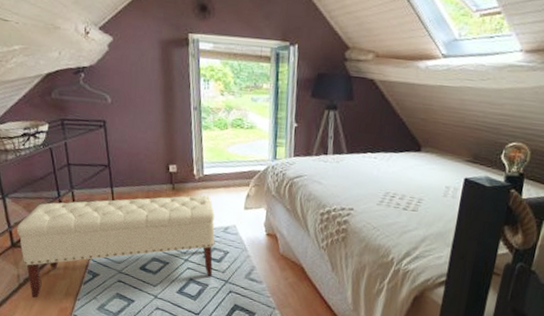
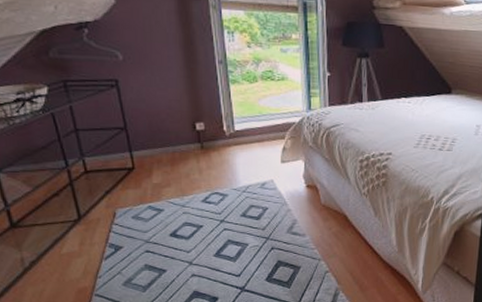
bench: present [17,195,215,298] -> none [16,152,252,282]

